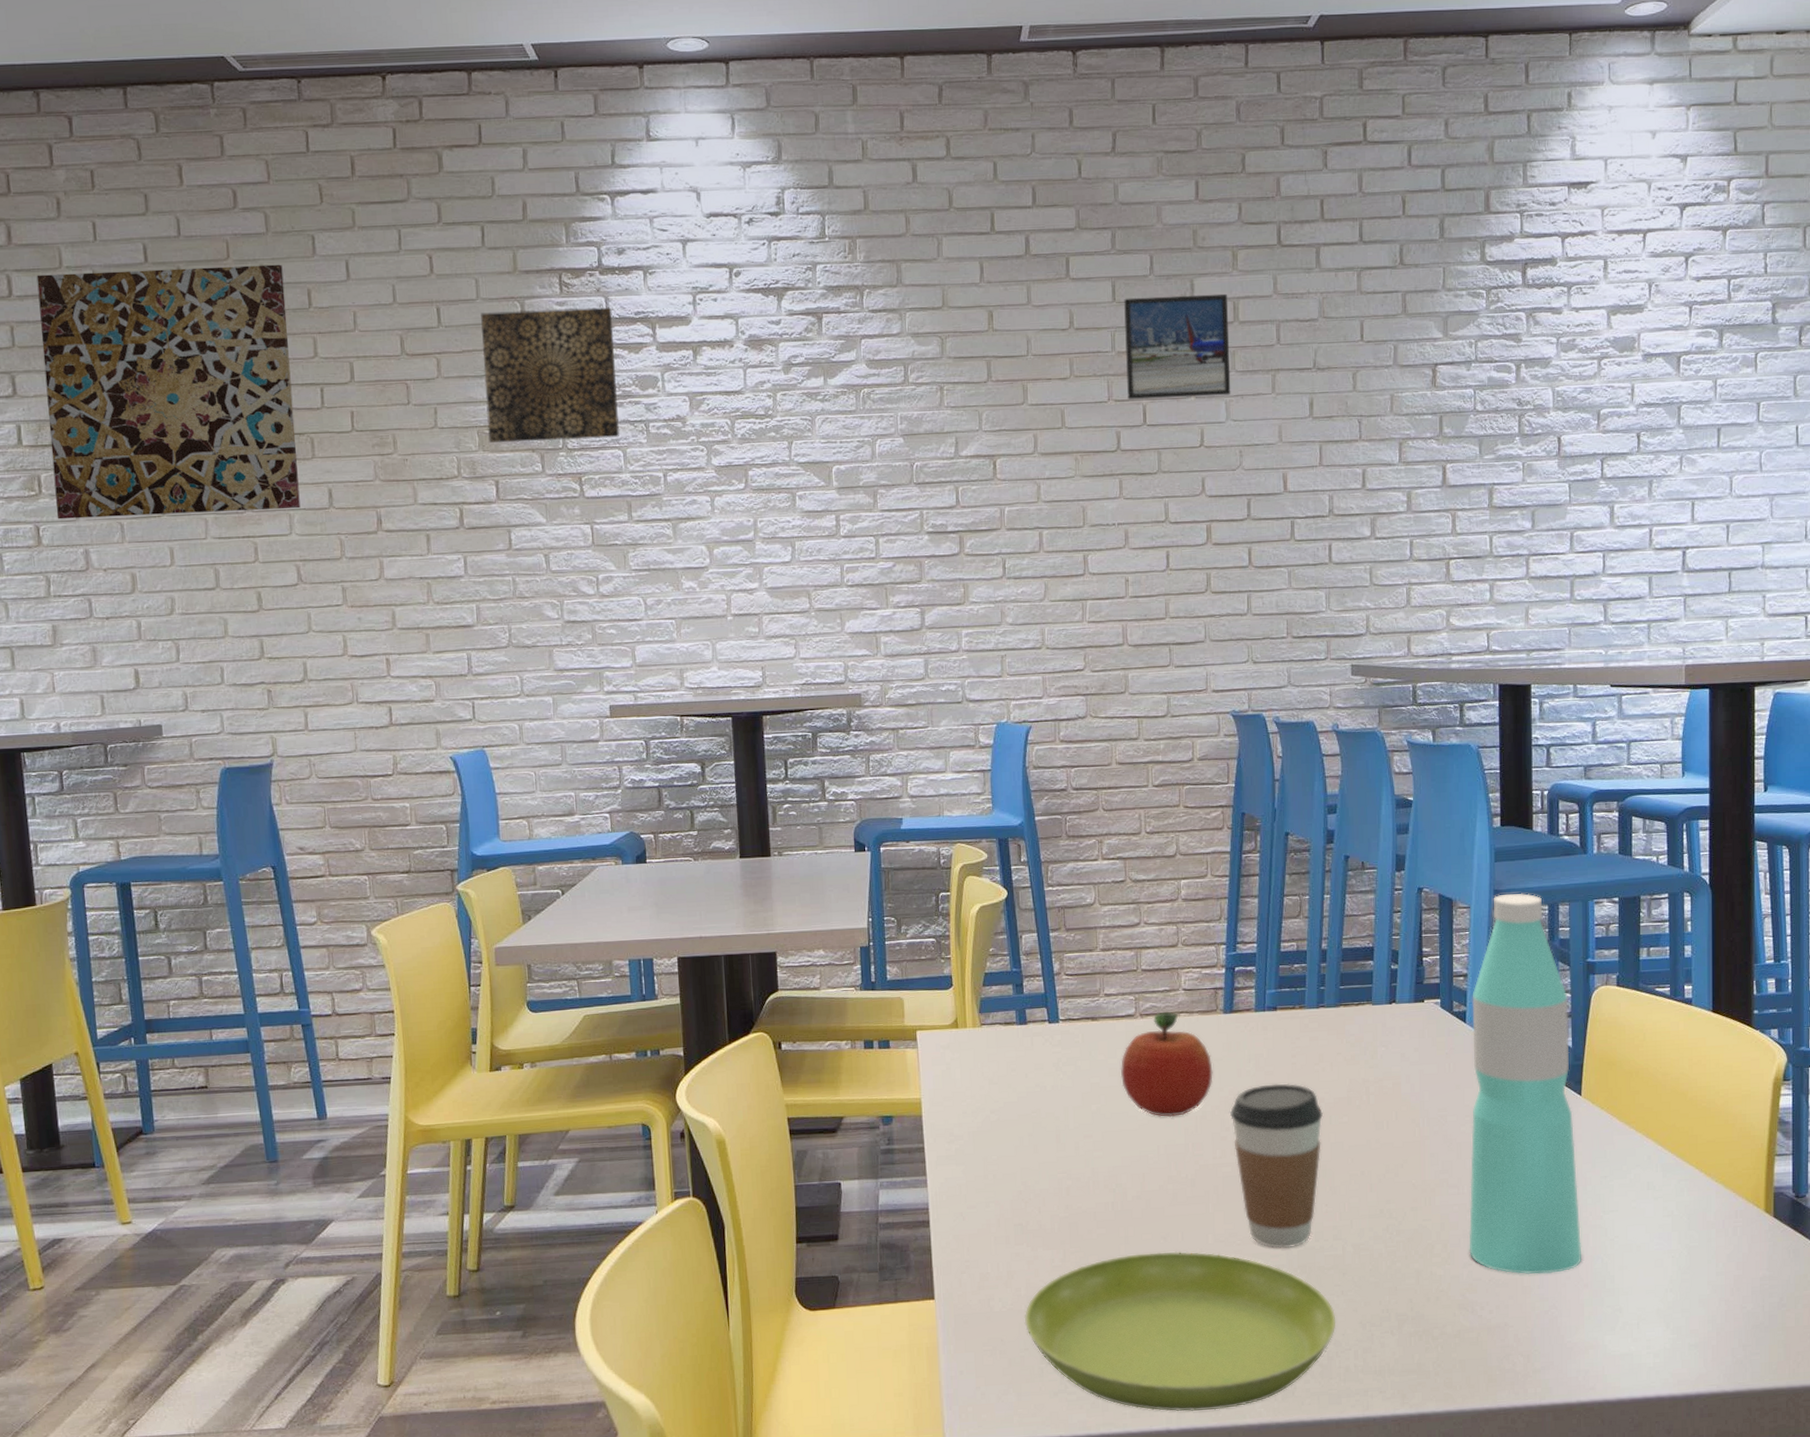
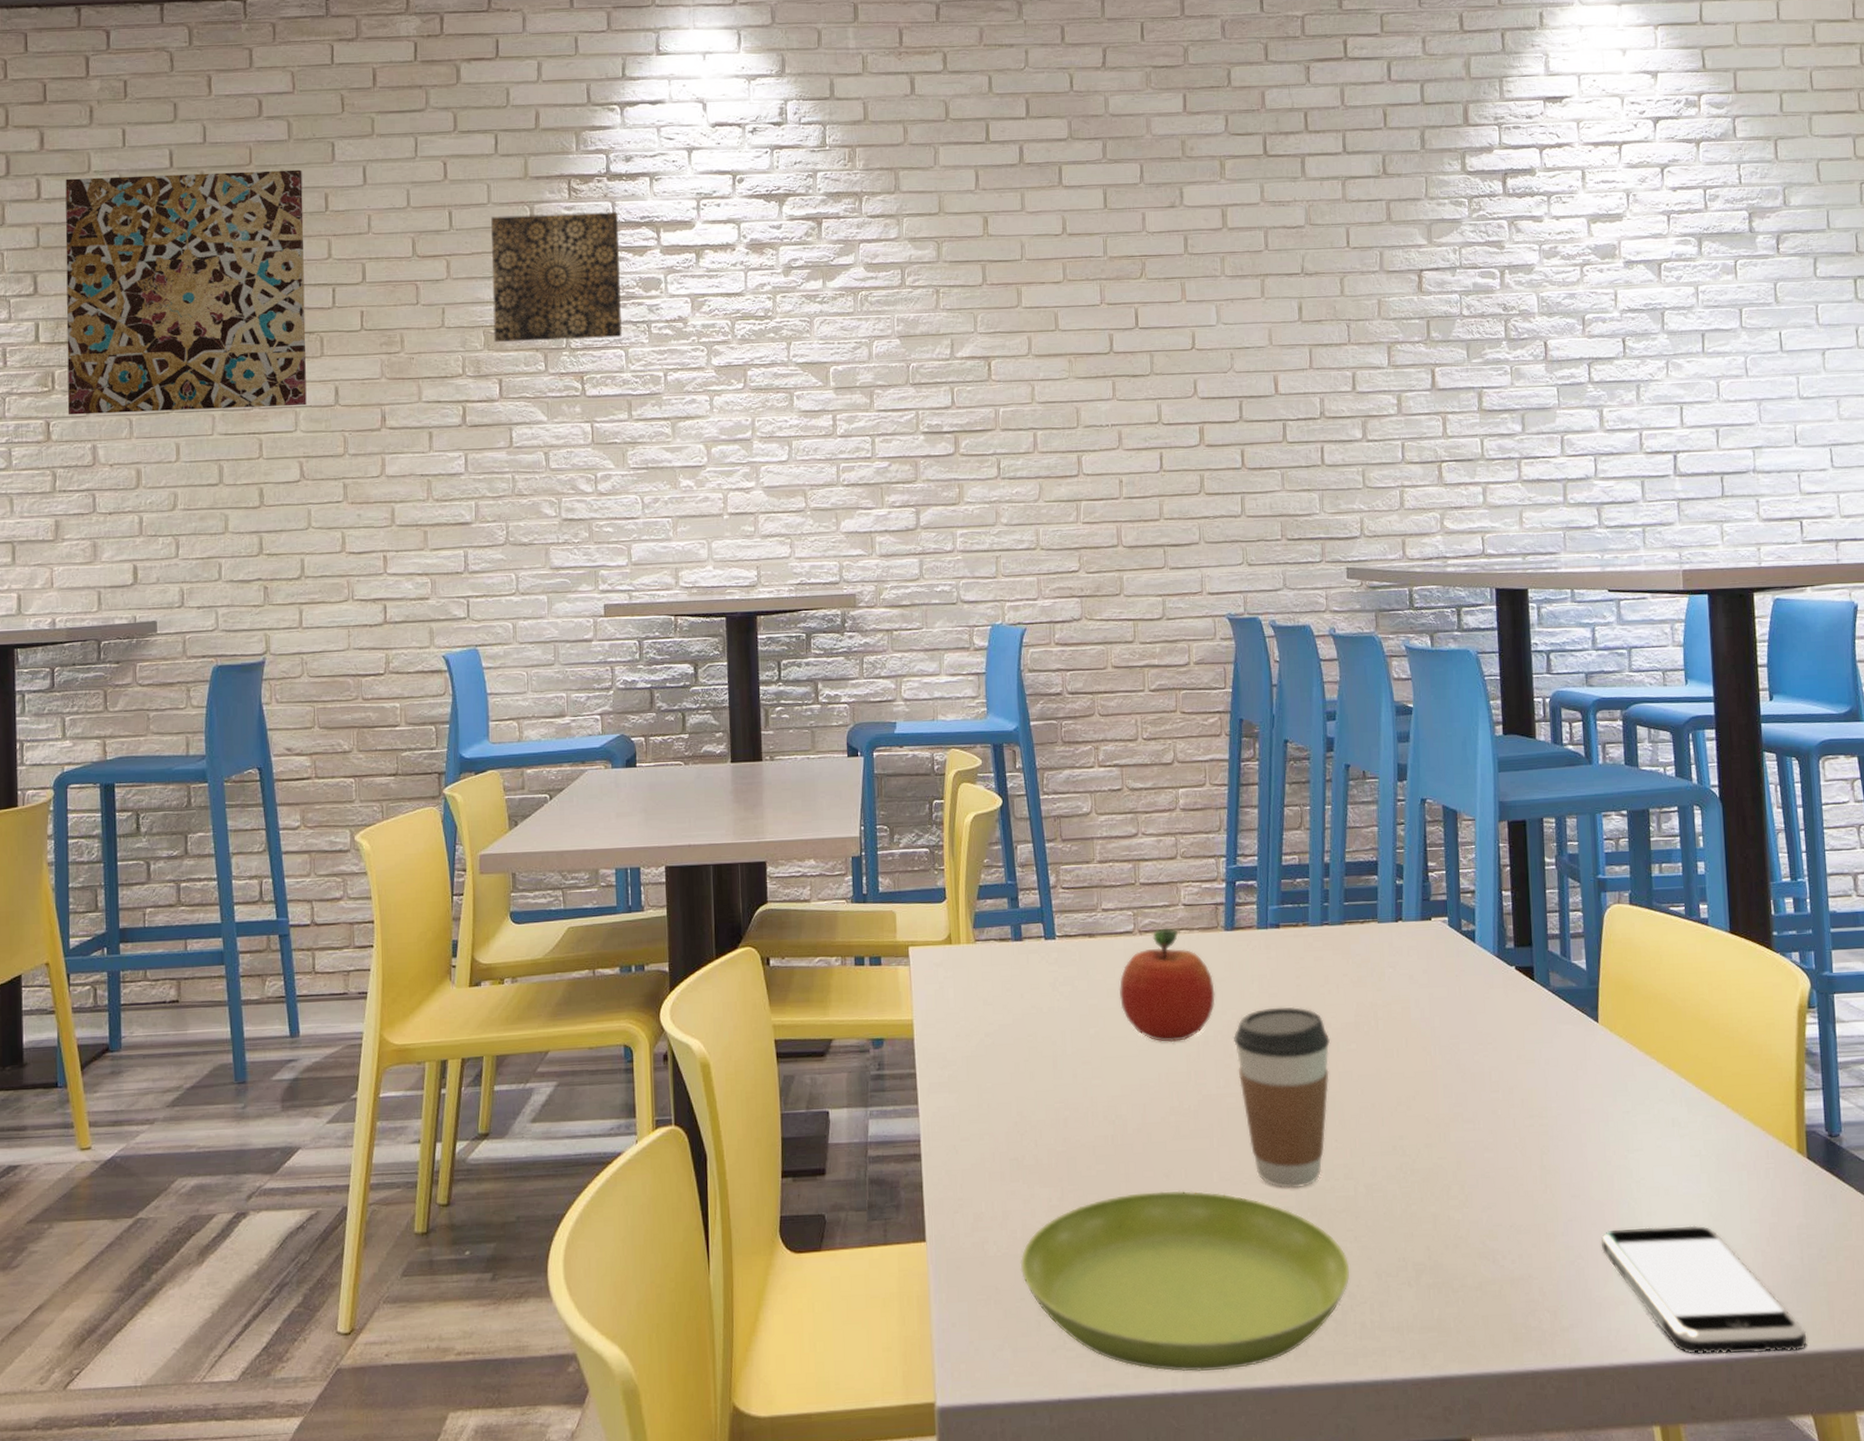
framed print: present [1124,293,1231,400] -> none [1115,201,1221,304]
water bottle: present [1468,893,1582,1275] -> none [1480,804,1607,1220]
smartphone: none [1574,1278,1763,1392] -> present [1600,1225,1807,1354]

